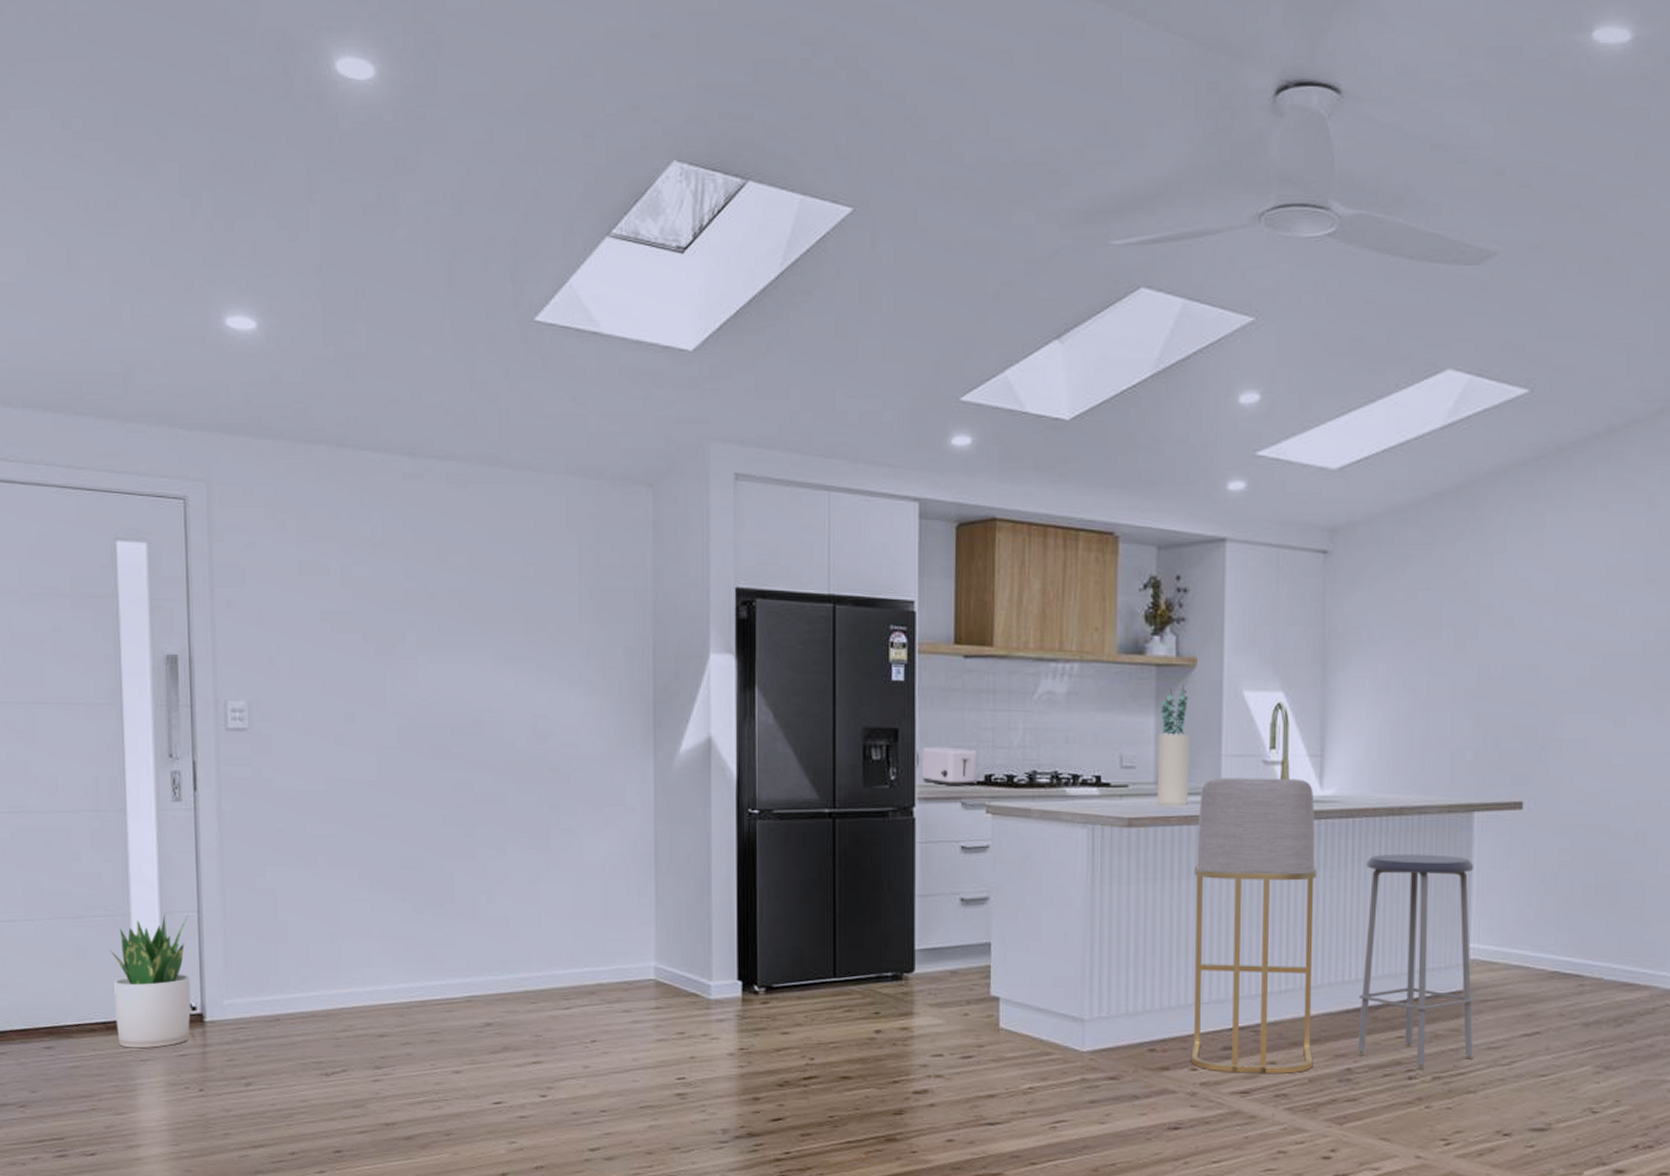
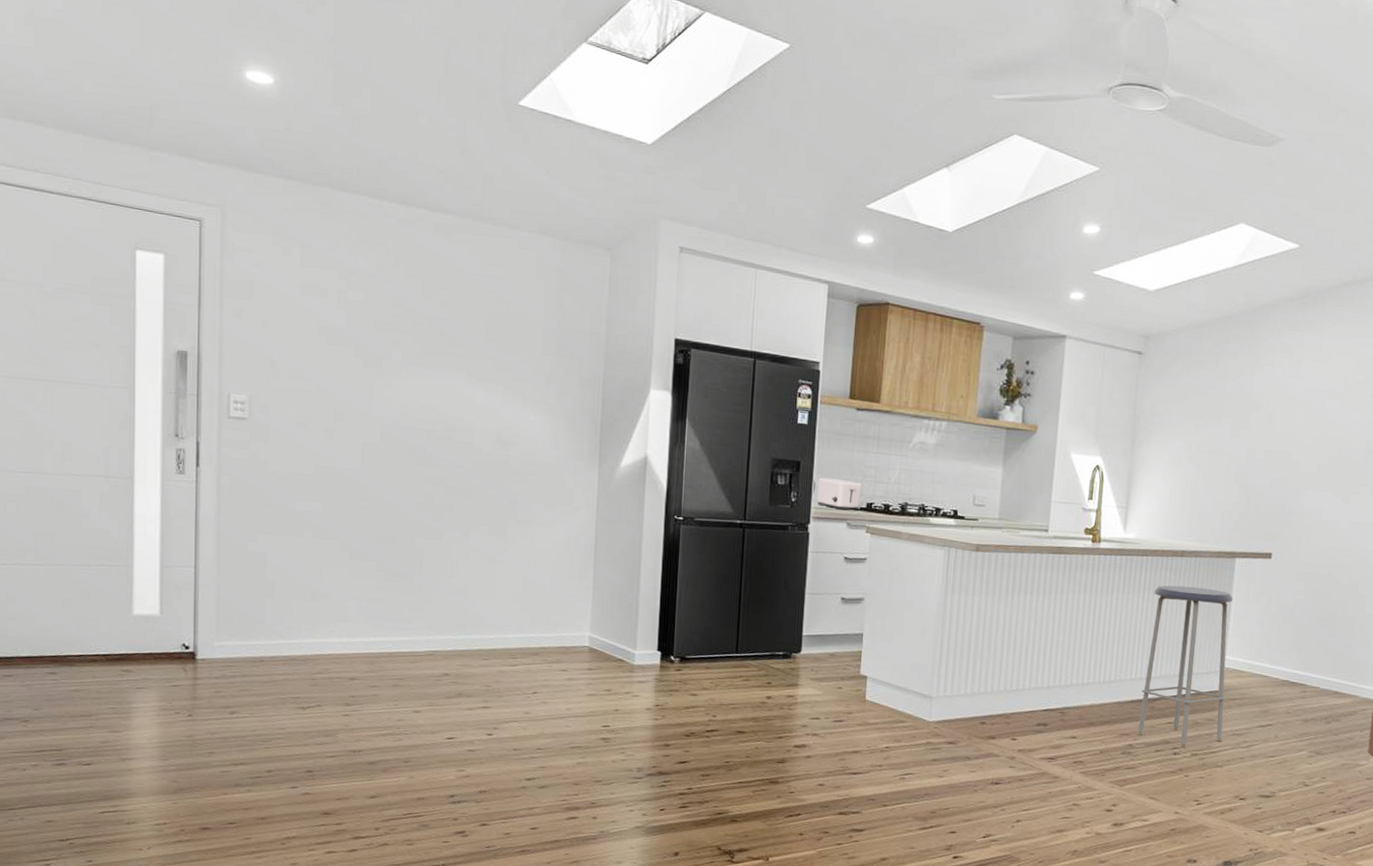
planter: present [109,914,191,1049] -> none [112,567,186,679]
vase: present [1157,683,1190,806] -> none [999,444,1029,539]
bar stool: present [1191,777,1318,1074] -> none [1012,518,1119,746]

